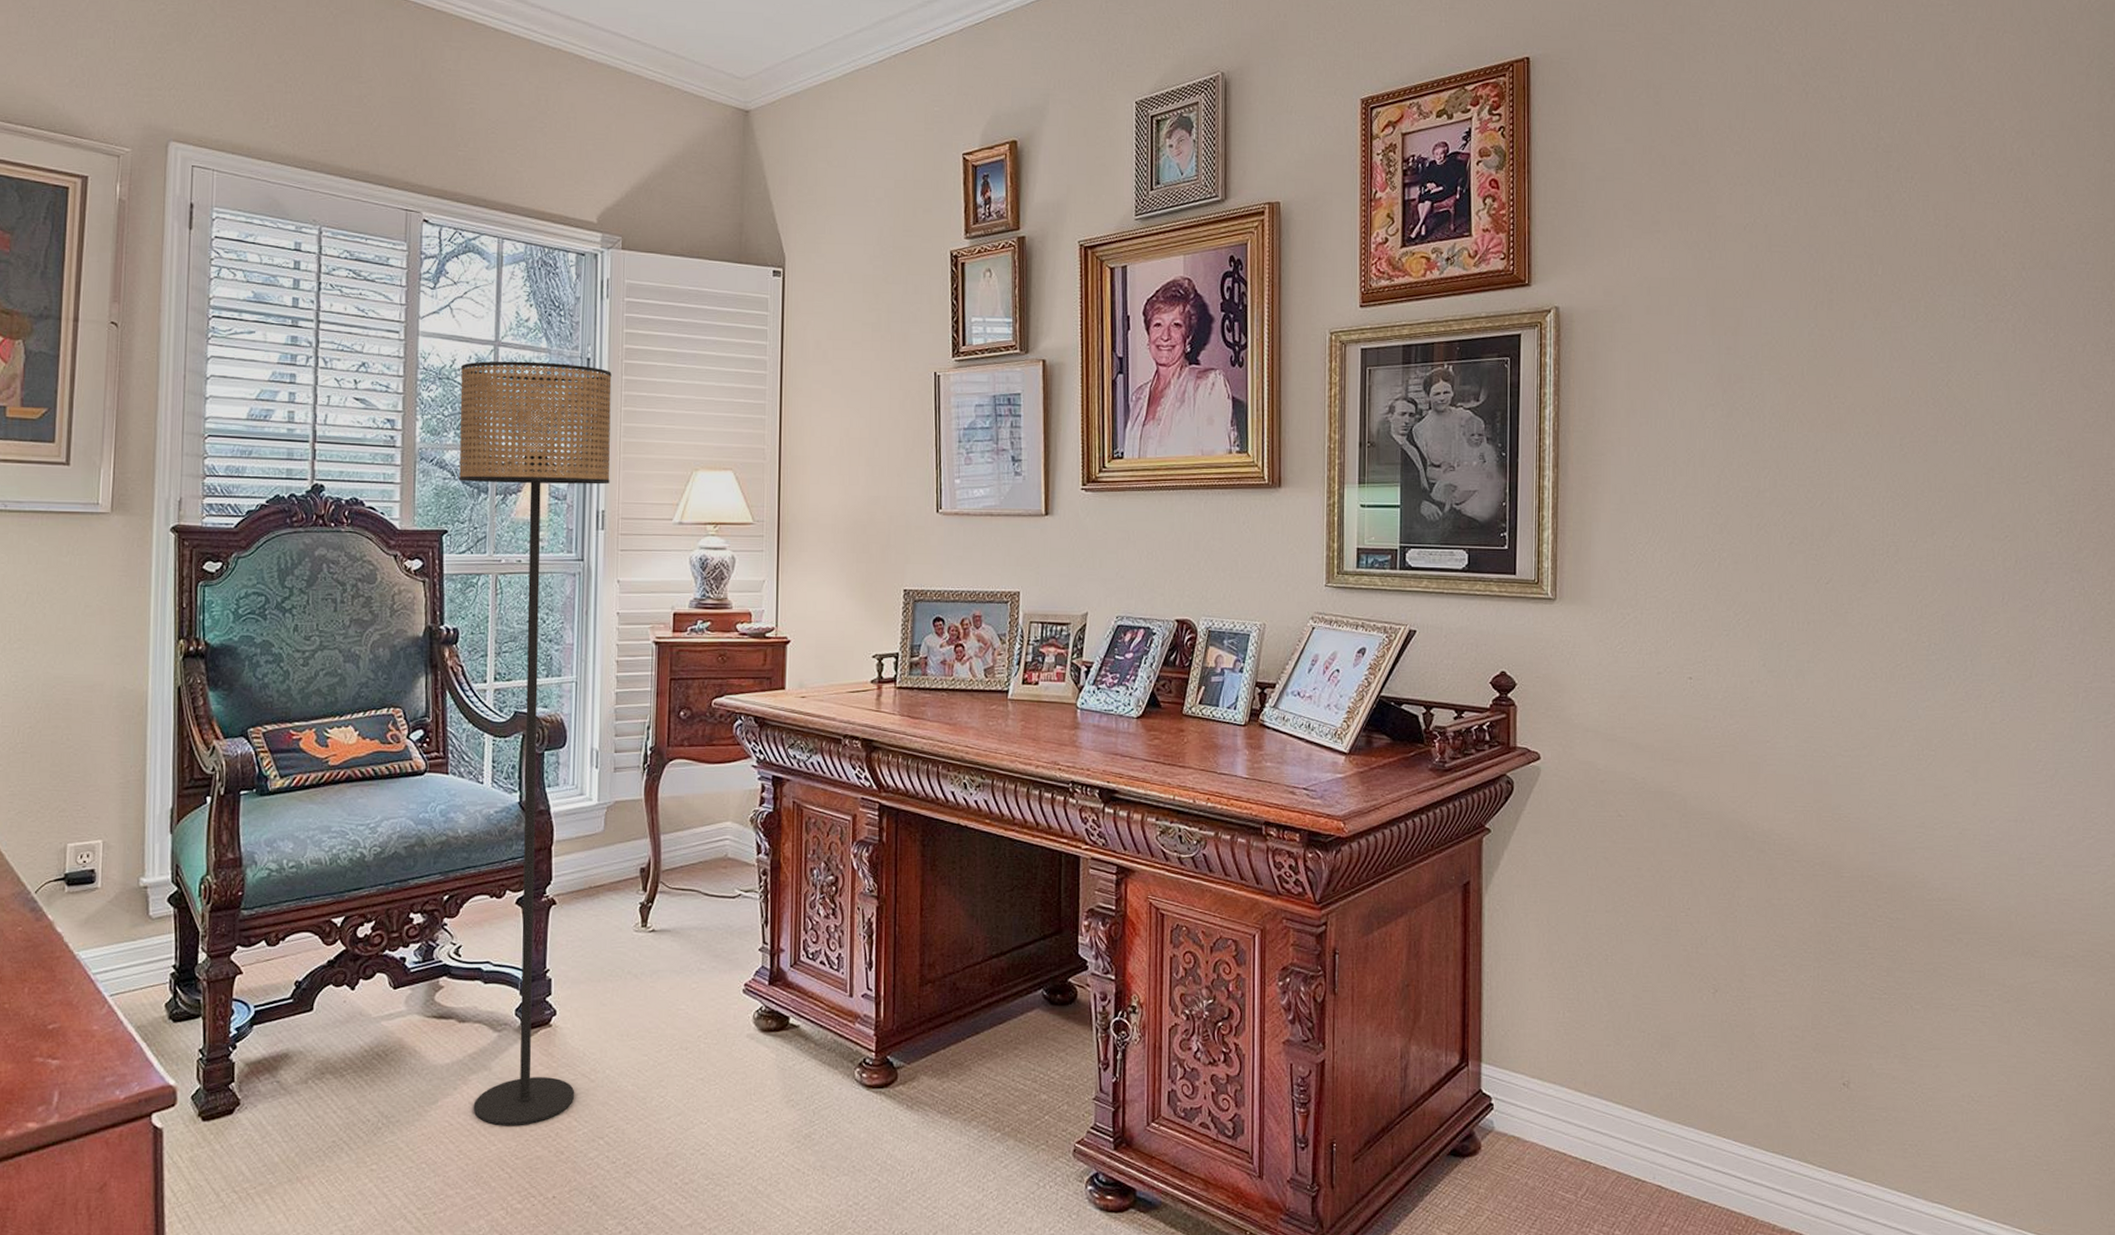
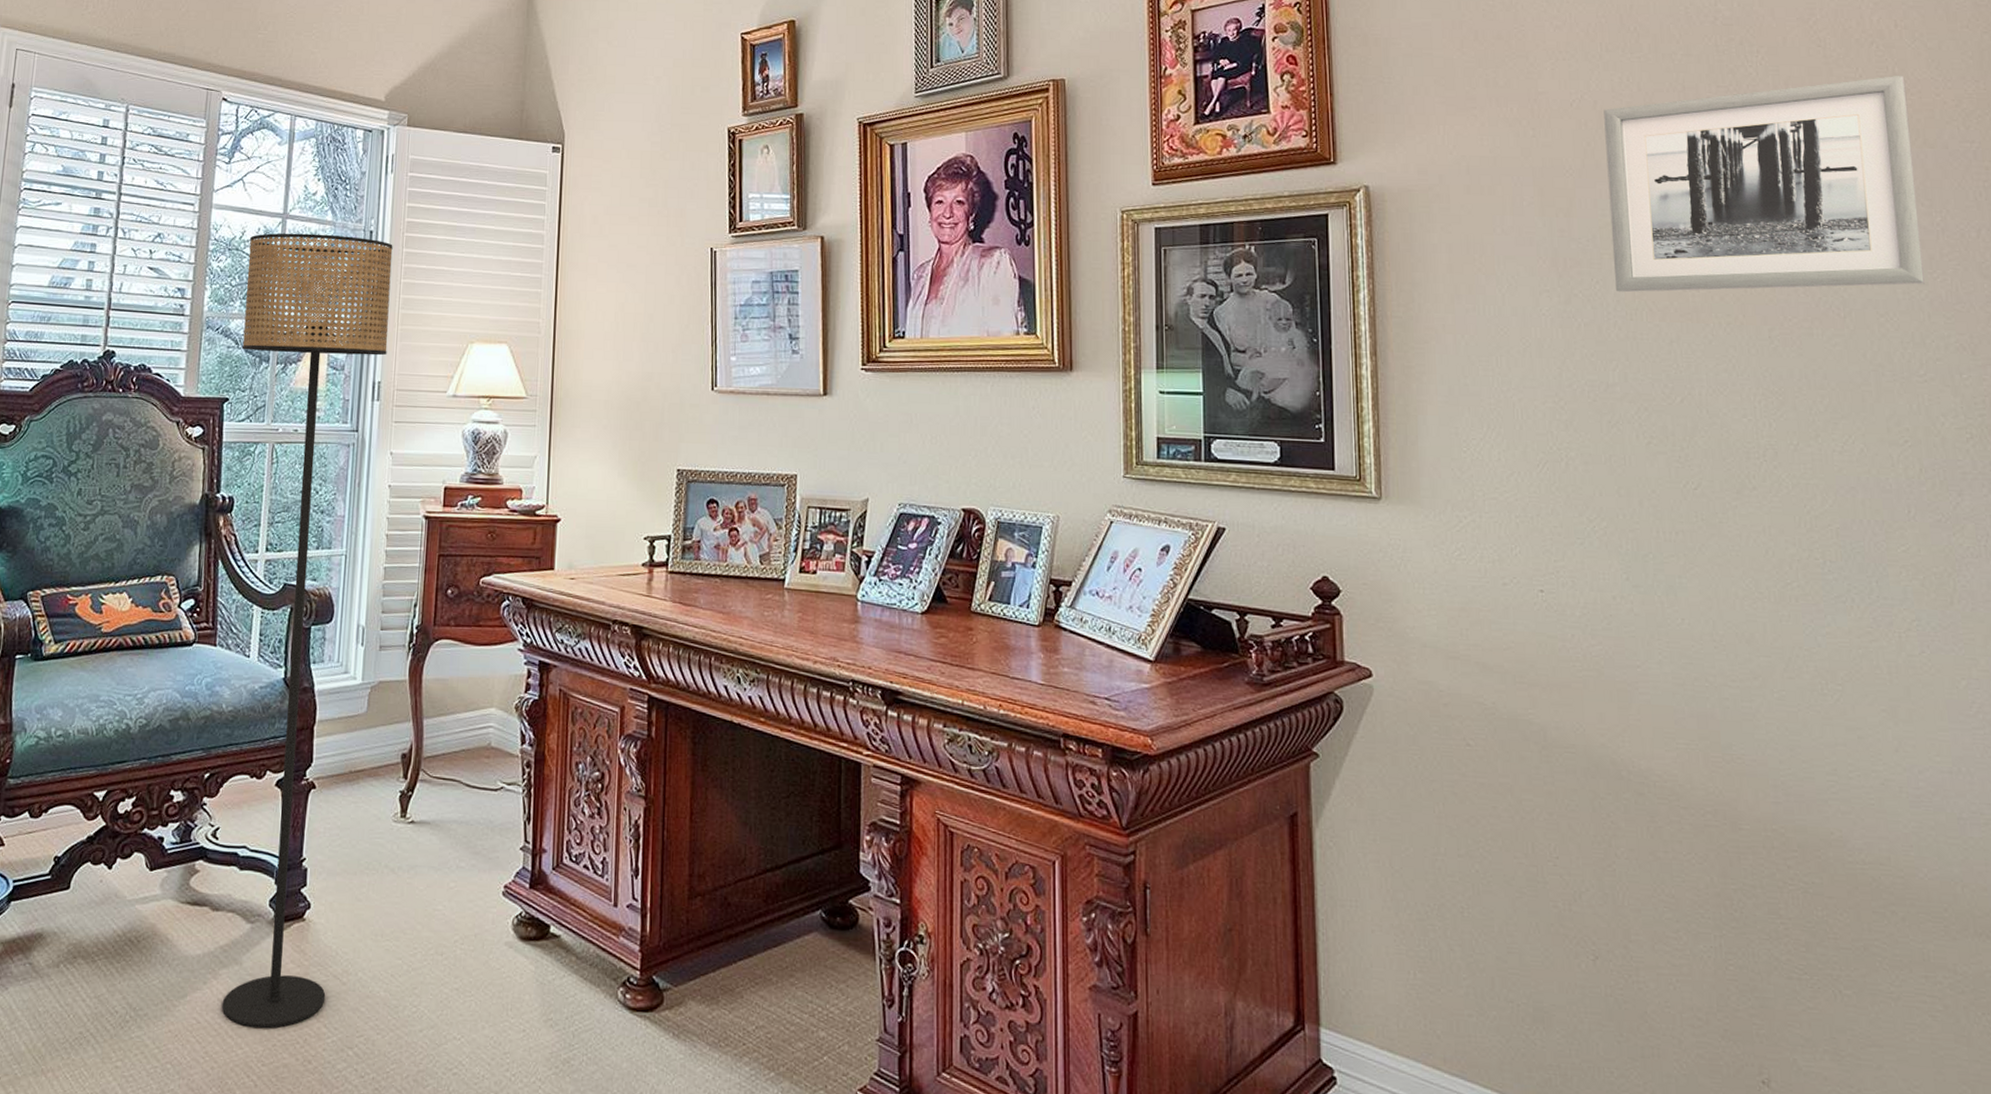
wall art: none [1771,200,2036,406] -> present [1603,75,1925,293]

